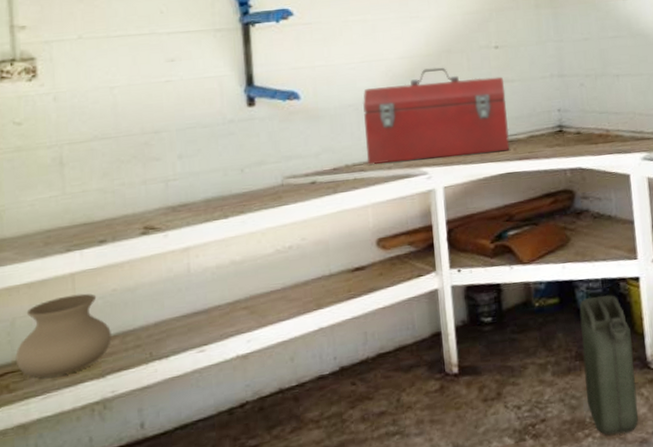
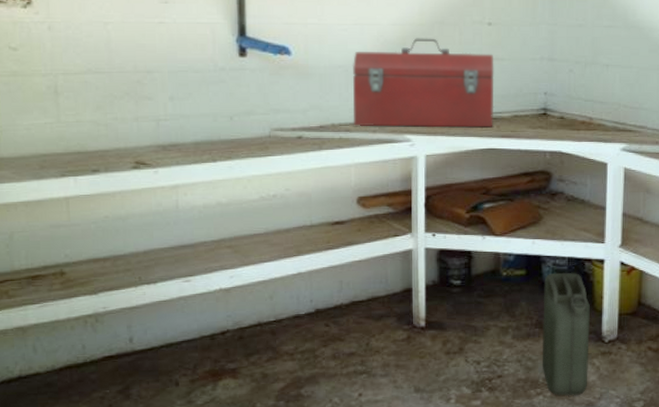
clay pot: present [15,293,111,378] -> none [14,217,103,289]

